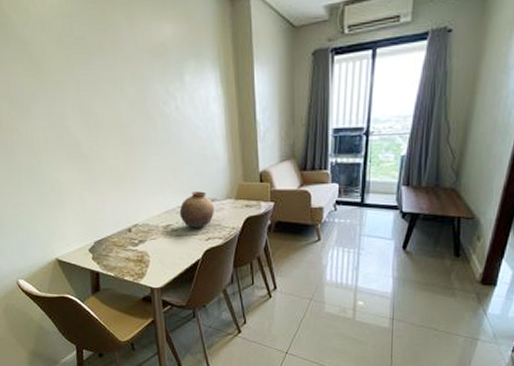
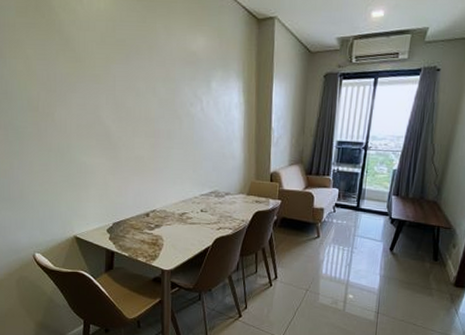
pottery: present [179,191,215,229] -> none [195,185,228,219]

